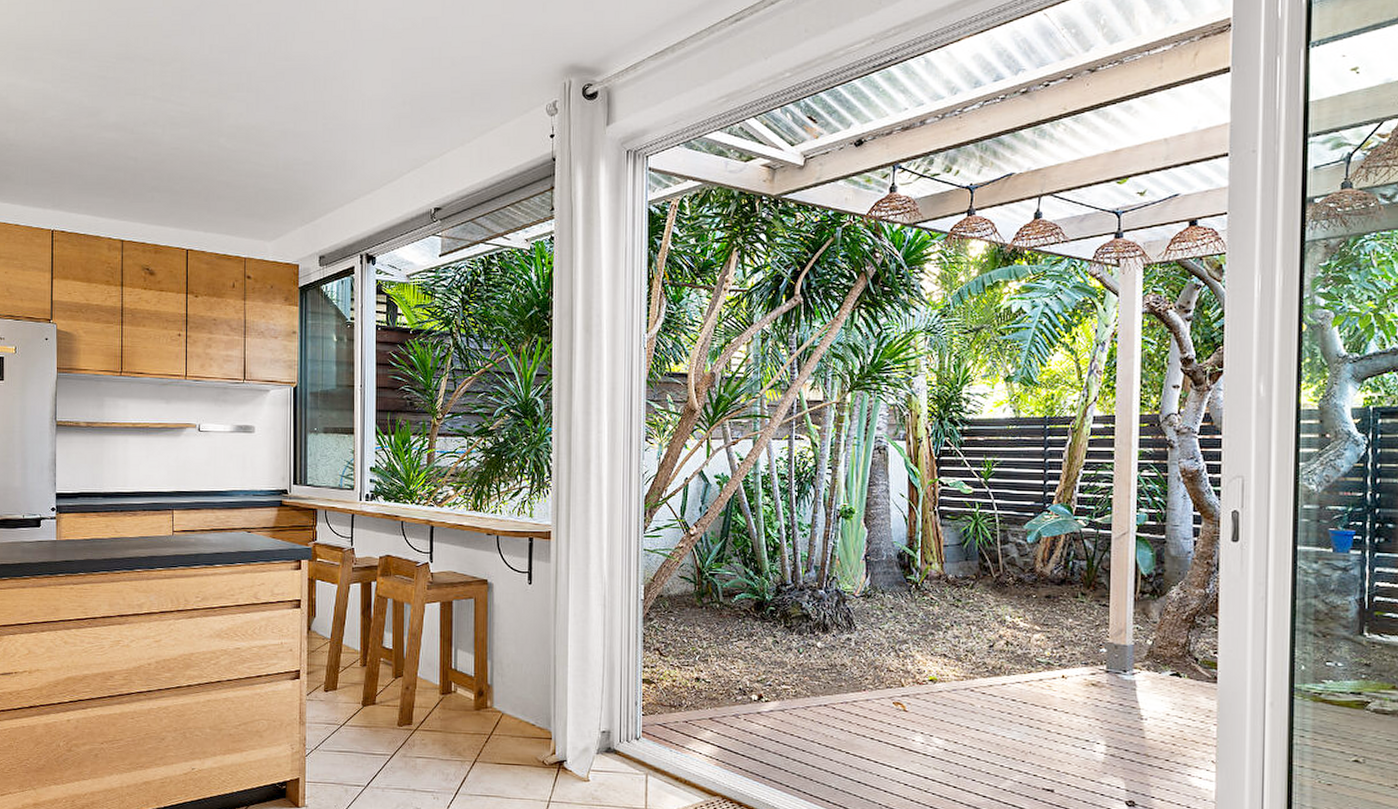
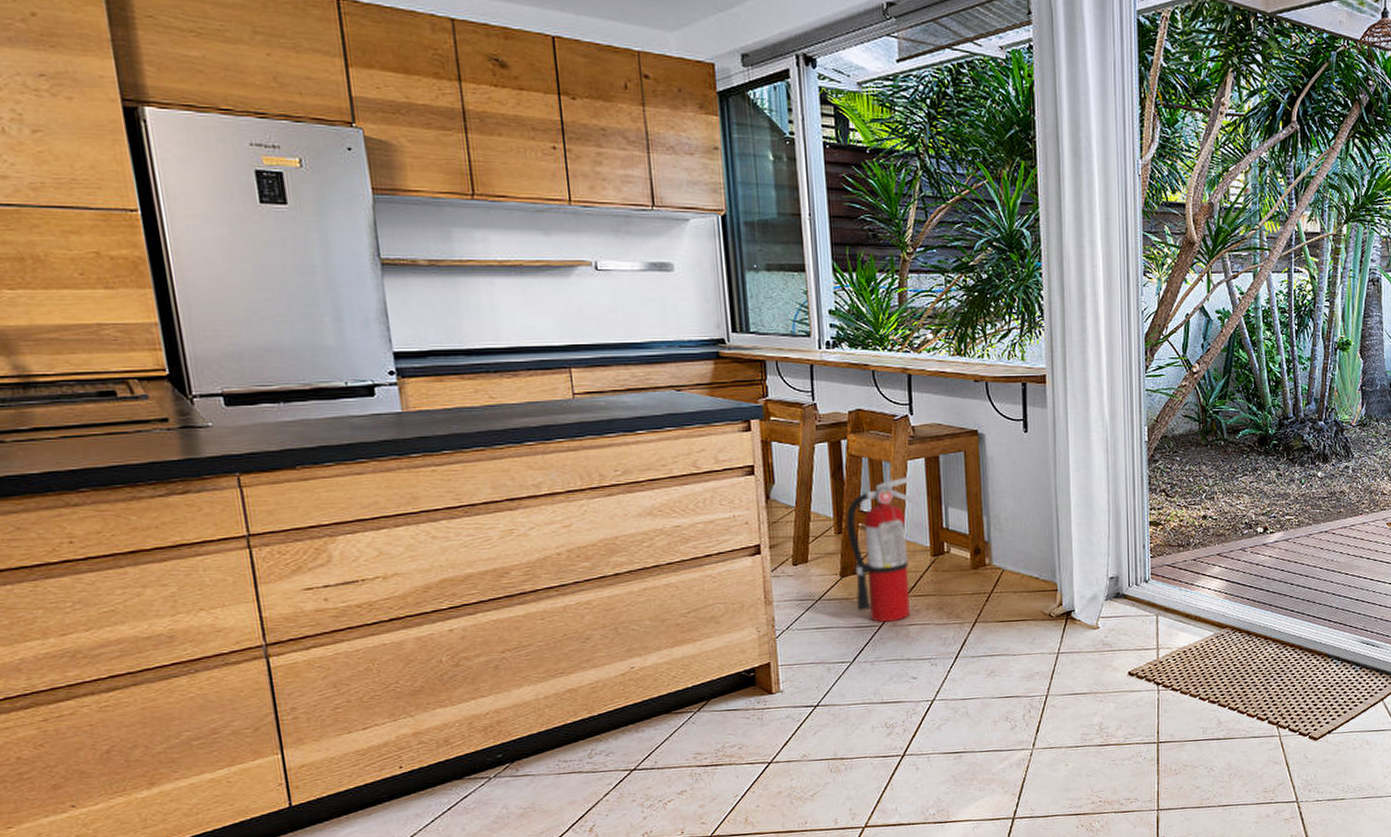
fire extinguisher: none [370,617,433,752] -> present [846,475,920,622]

